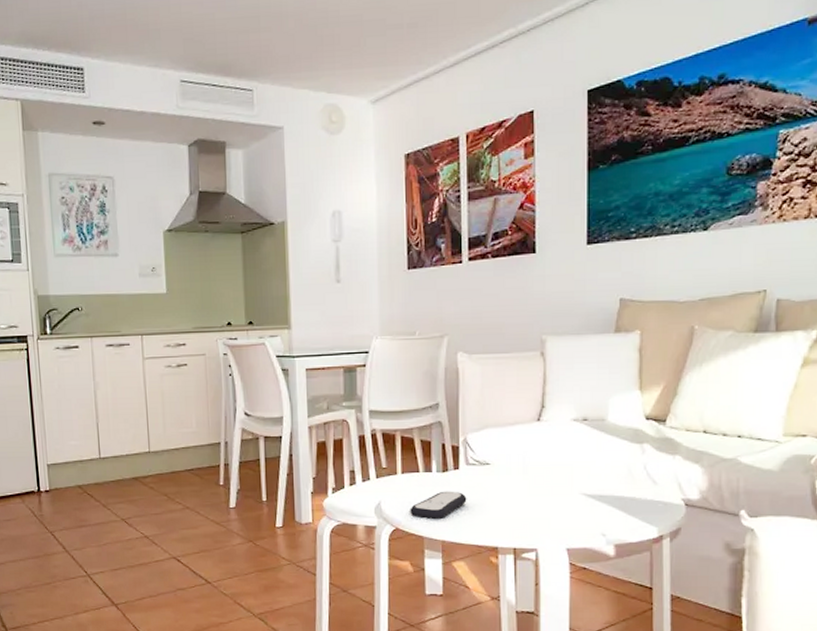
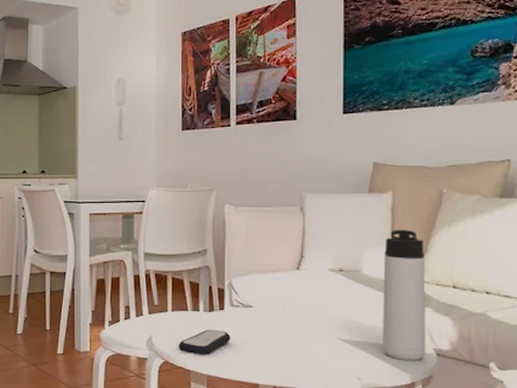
thermos bottle: none [629,372,675,514] -> present [382,229,426,362]

